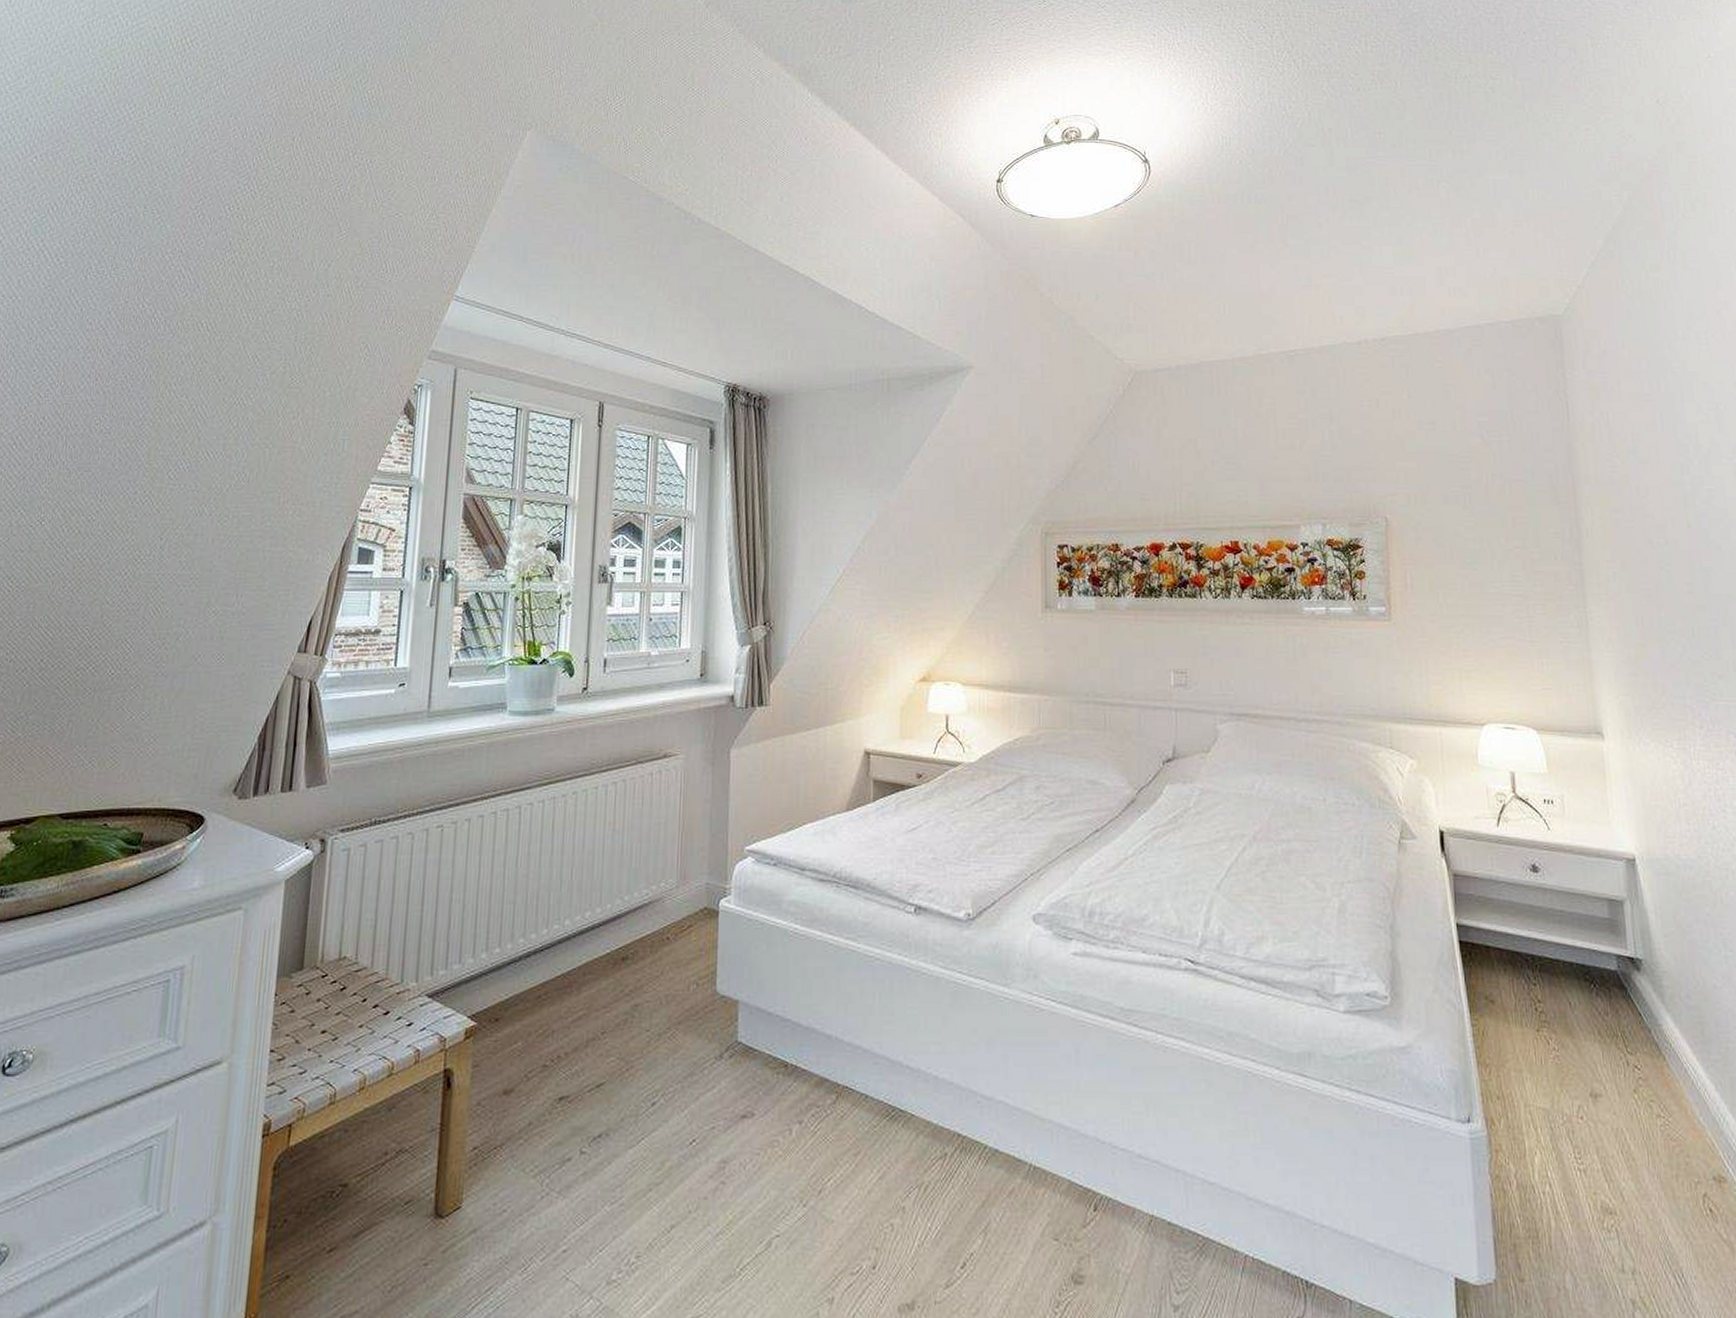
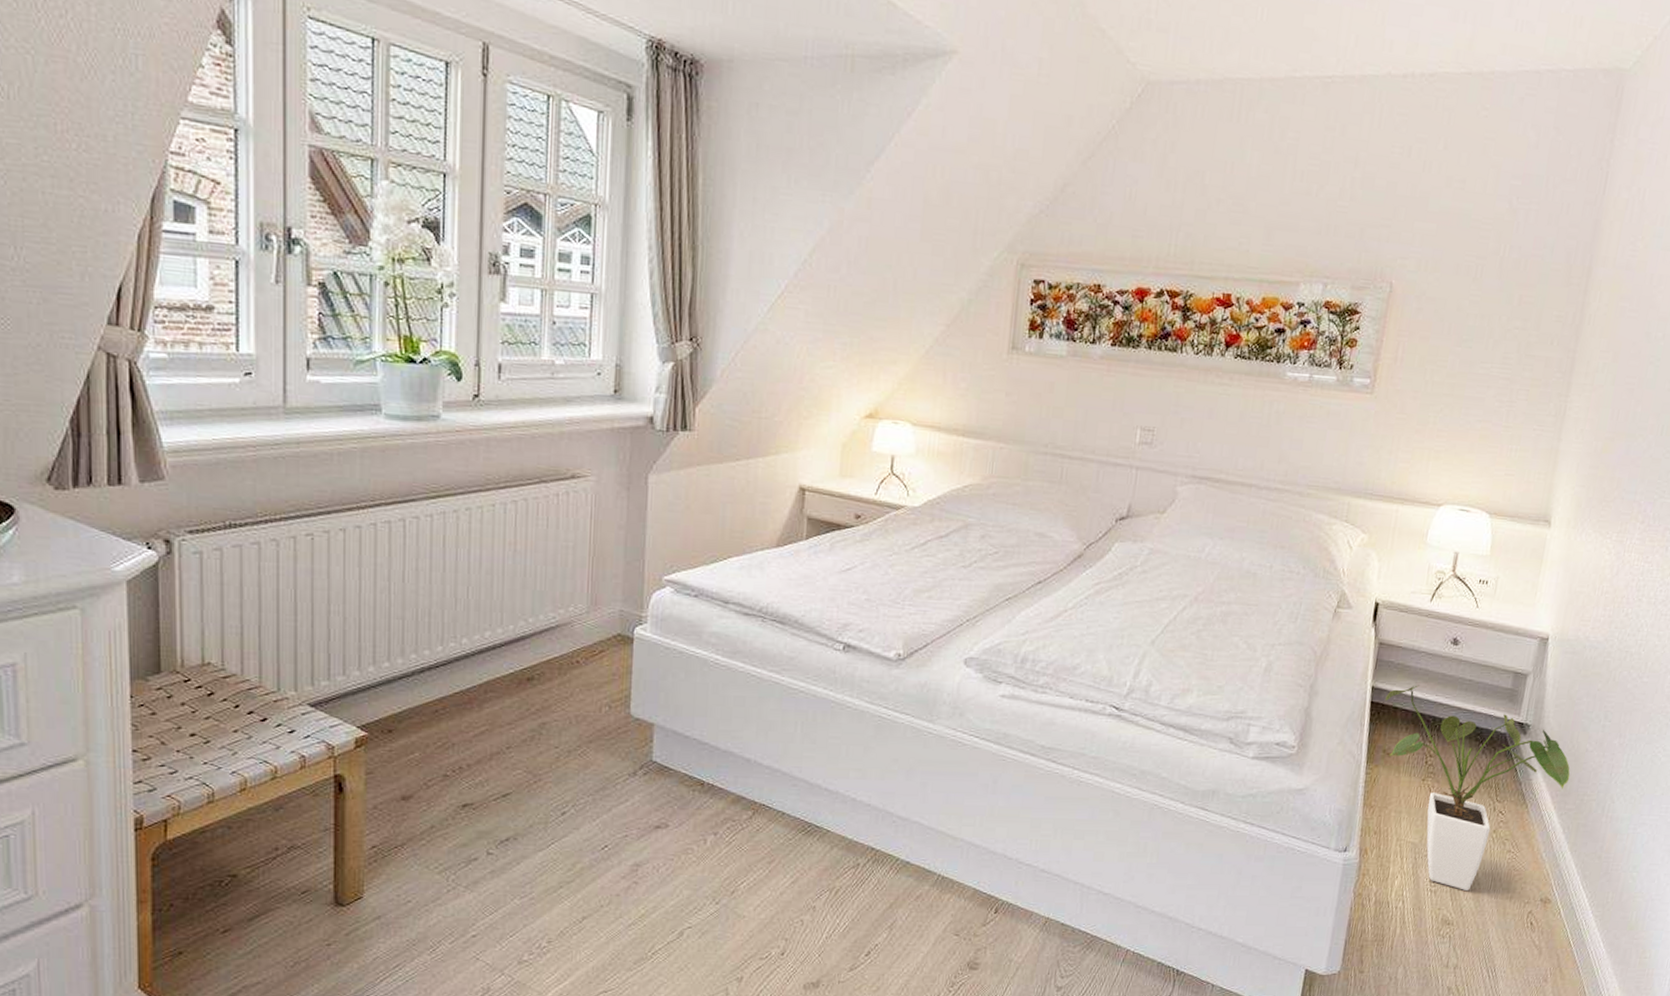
house plant: none [1474,919,1705,1168] -> present [1386,685,1570,890]

